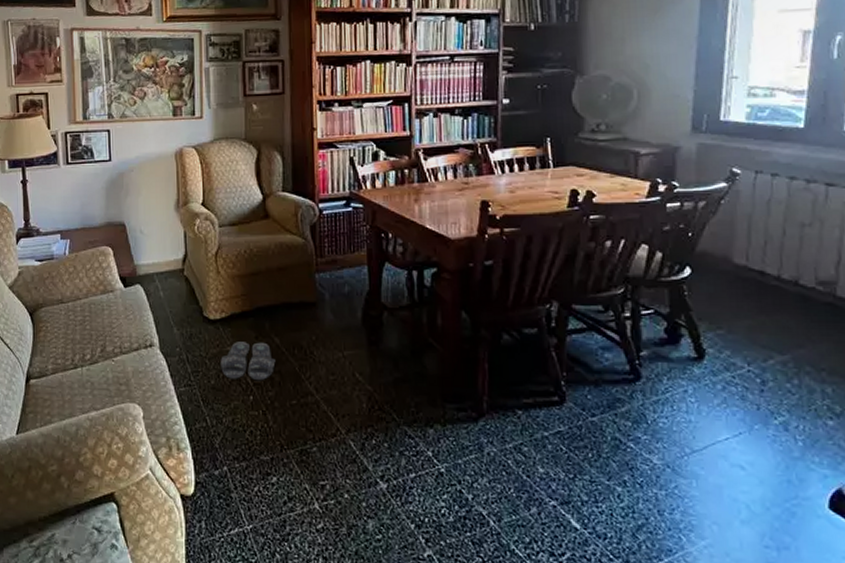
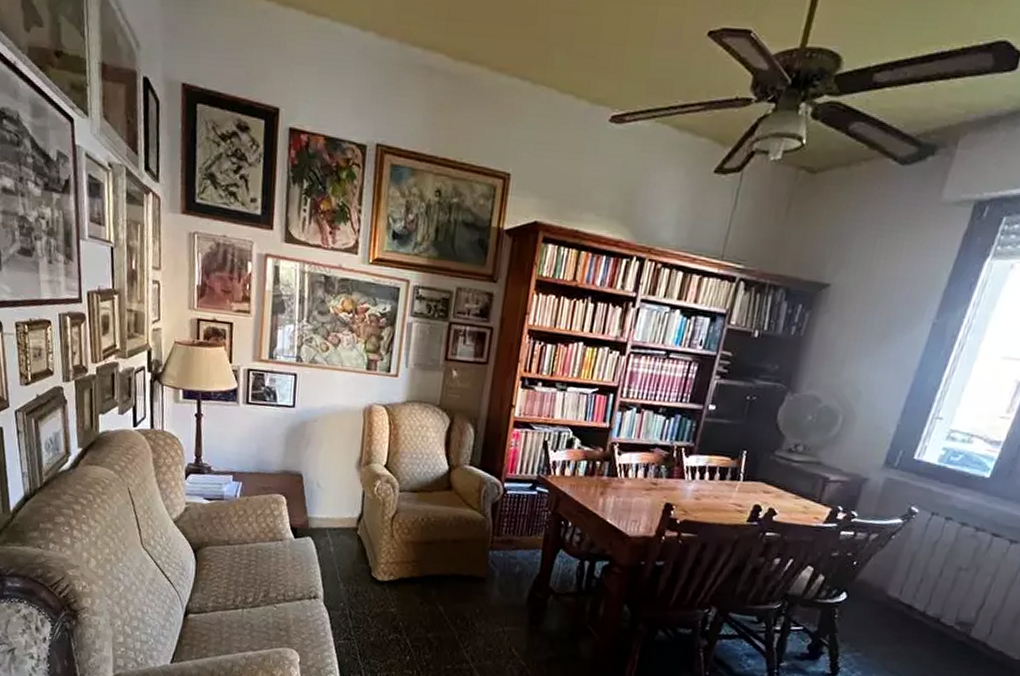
slippers: present [220,342,276,381] -> none [382,604,437,644]

